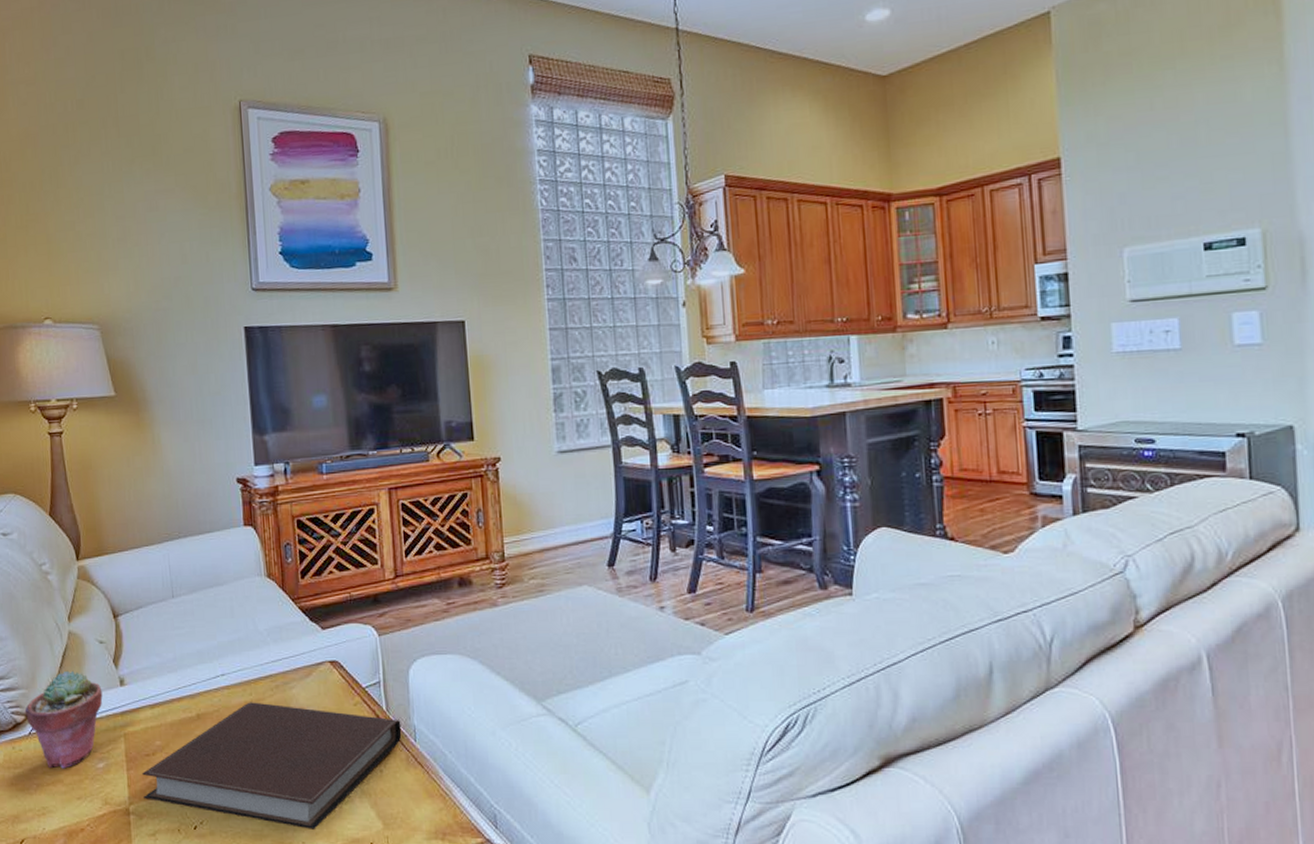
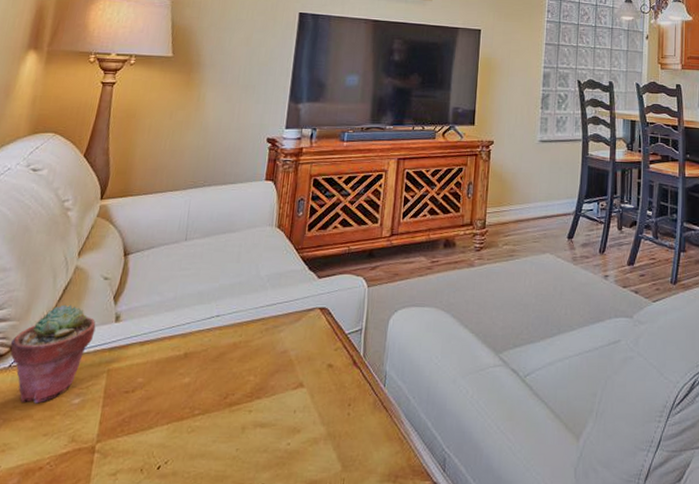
notebook: present [142,702,402,829] -> none [113,343,375,471]

